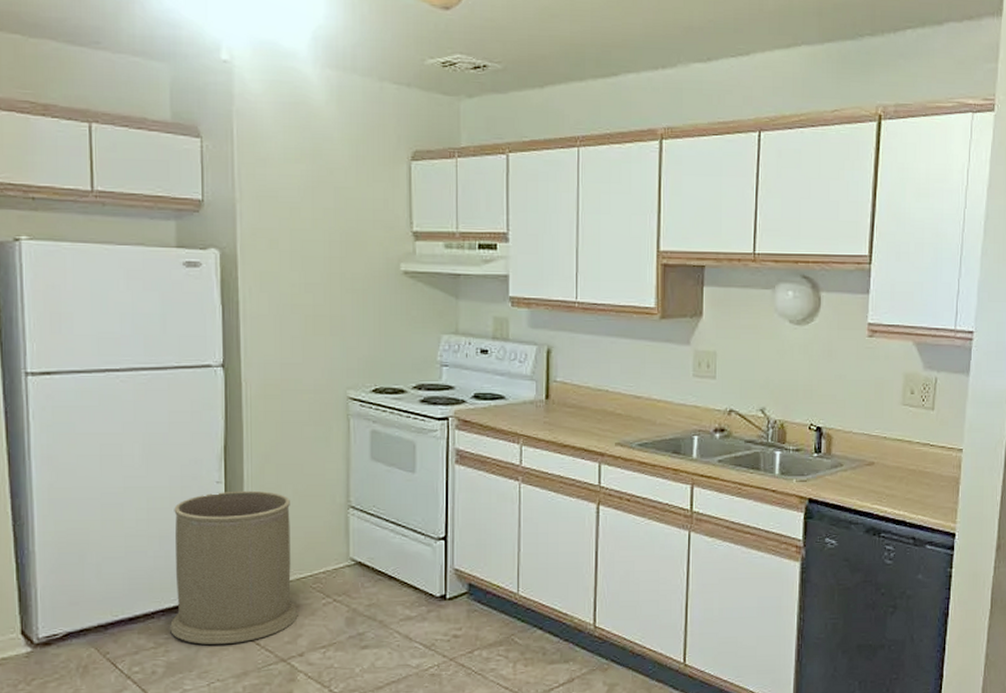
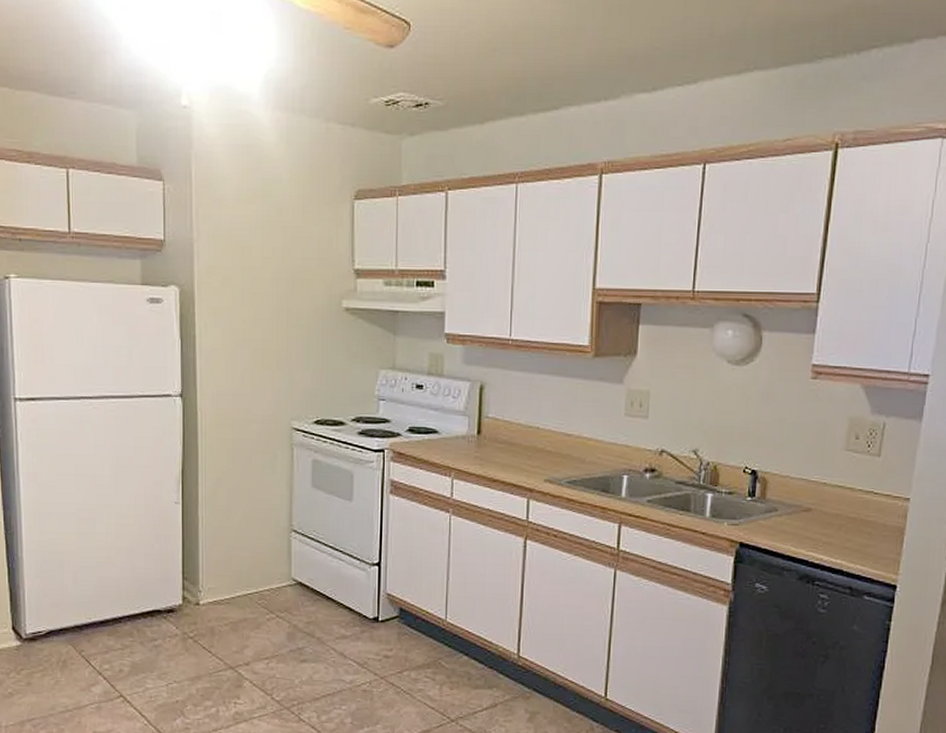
trash can: present [170,490,298,645] -> none [135,511,245,650]

